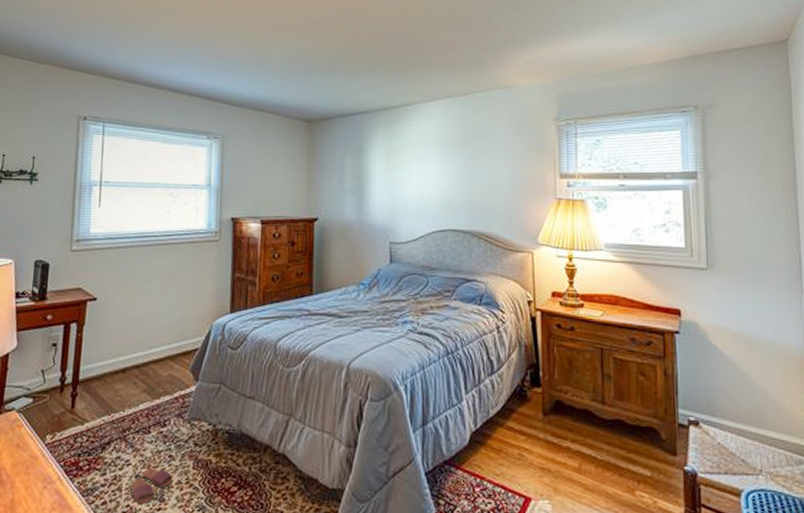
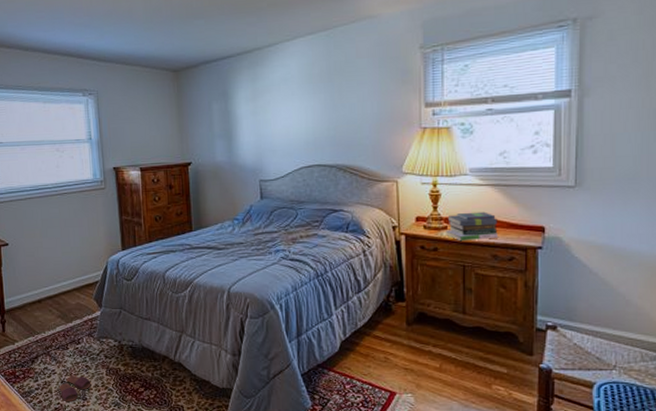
books: none [581,290,635,322] -> present [445,211,498,242]

